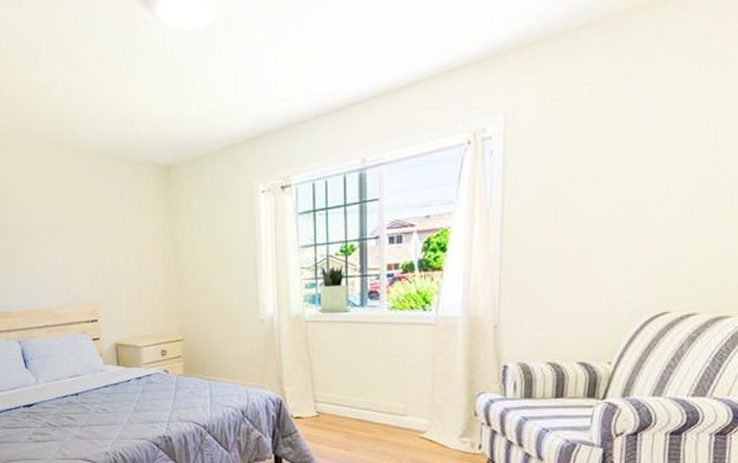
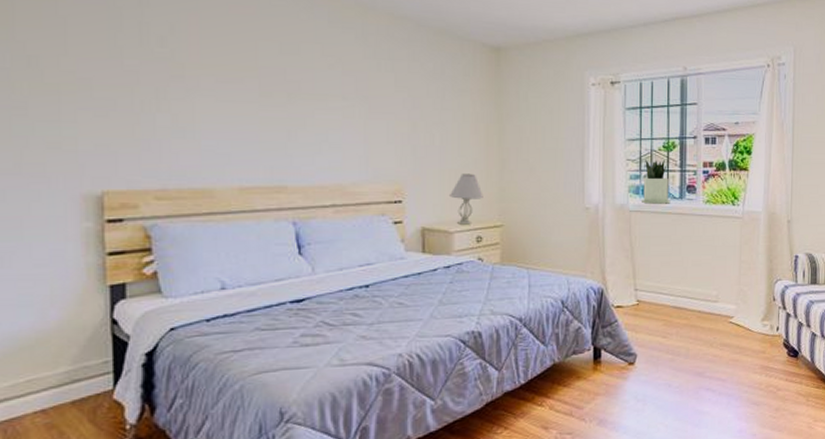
table lamp: none [136,292,165,340] -> present [450,173,483,225]

